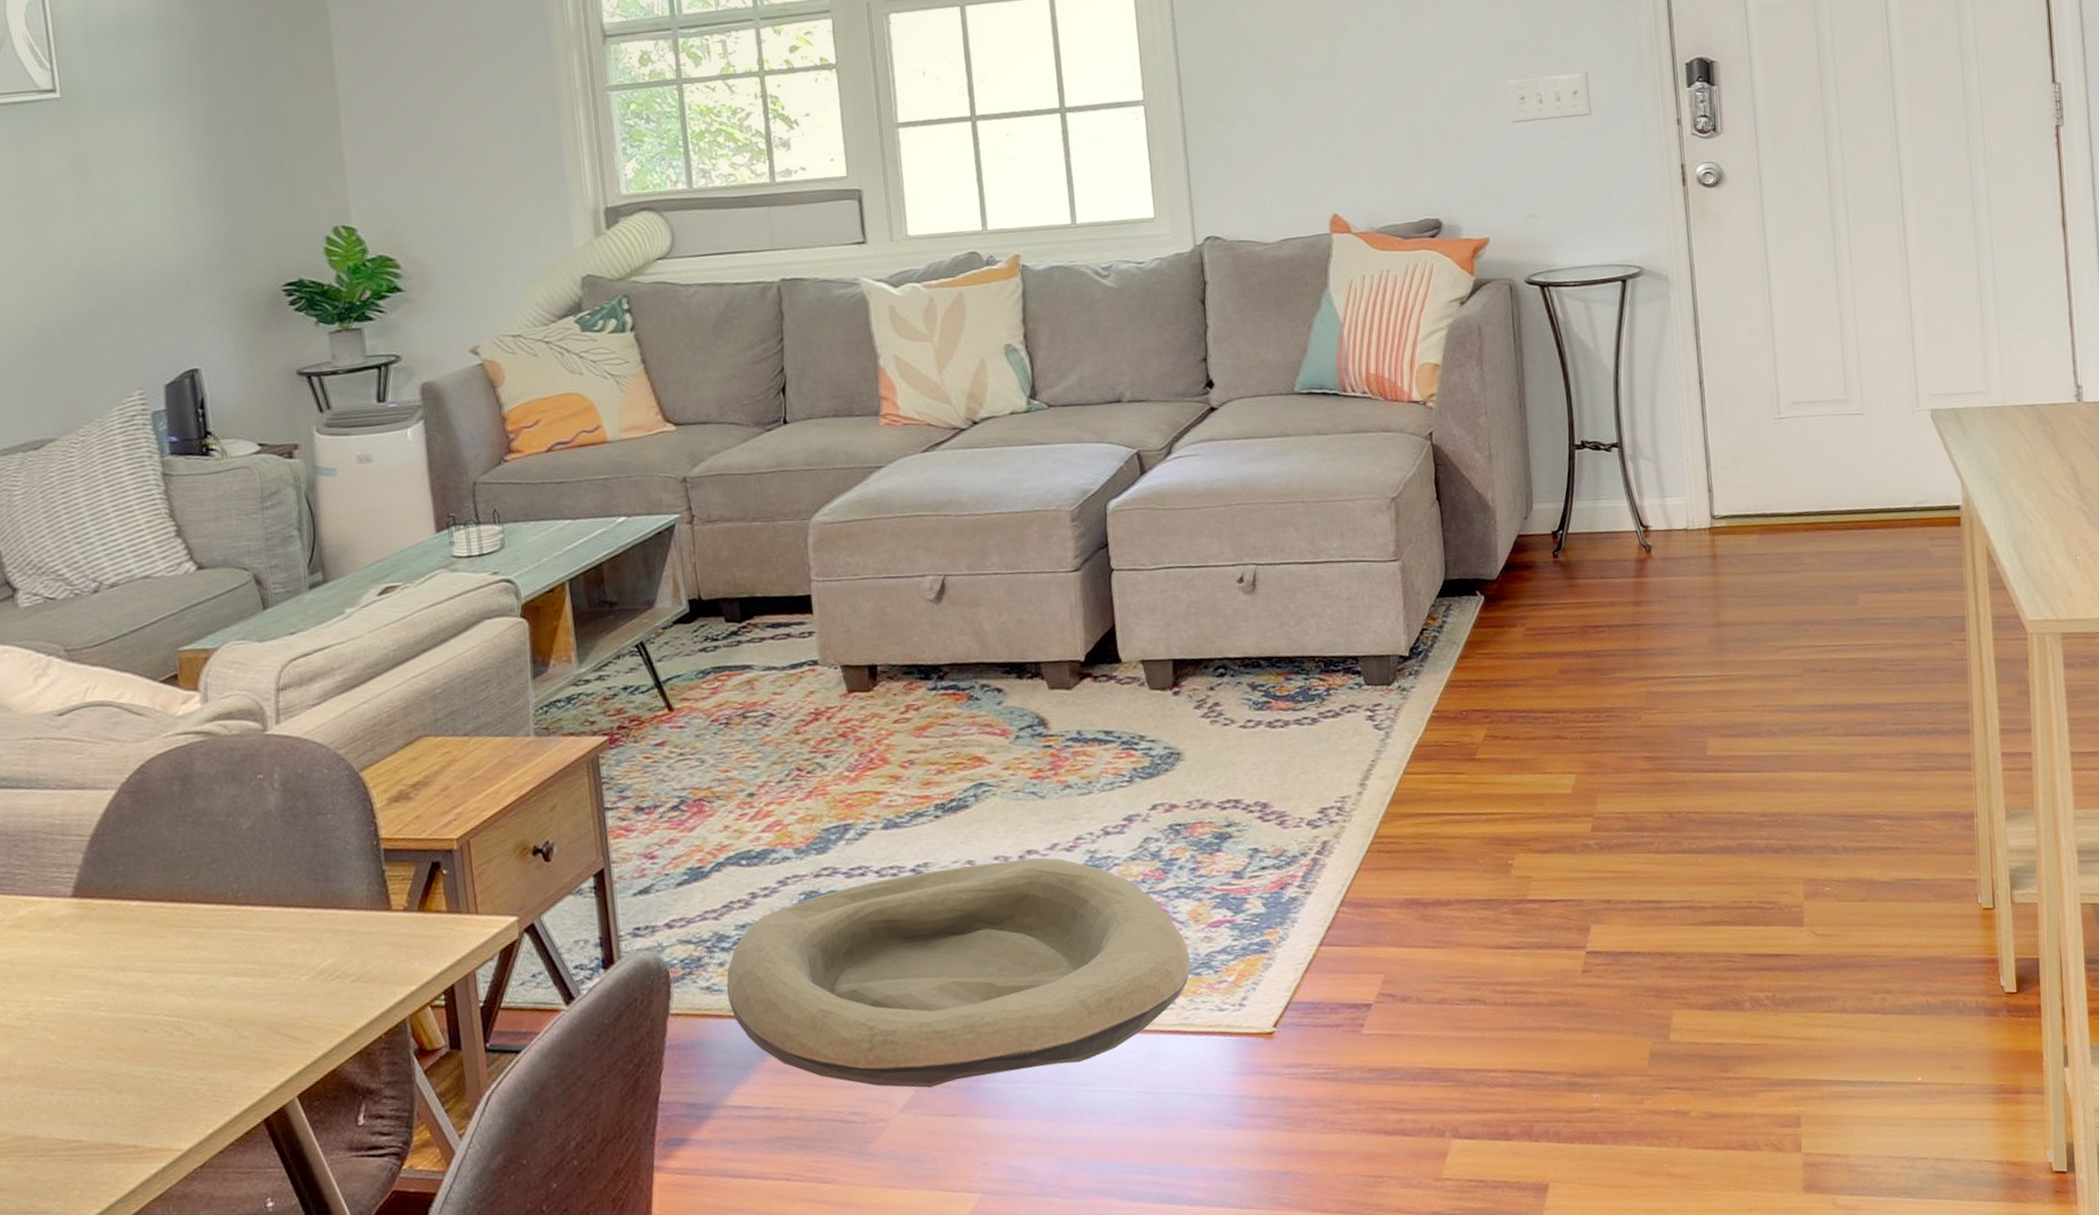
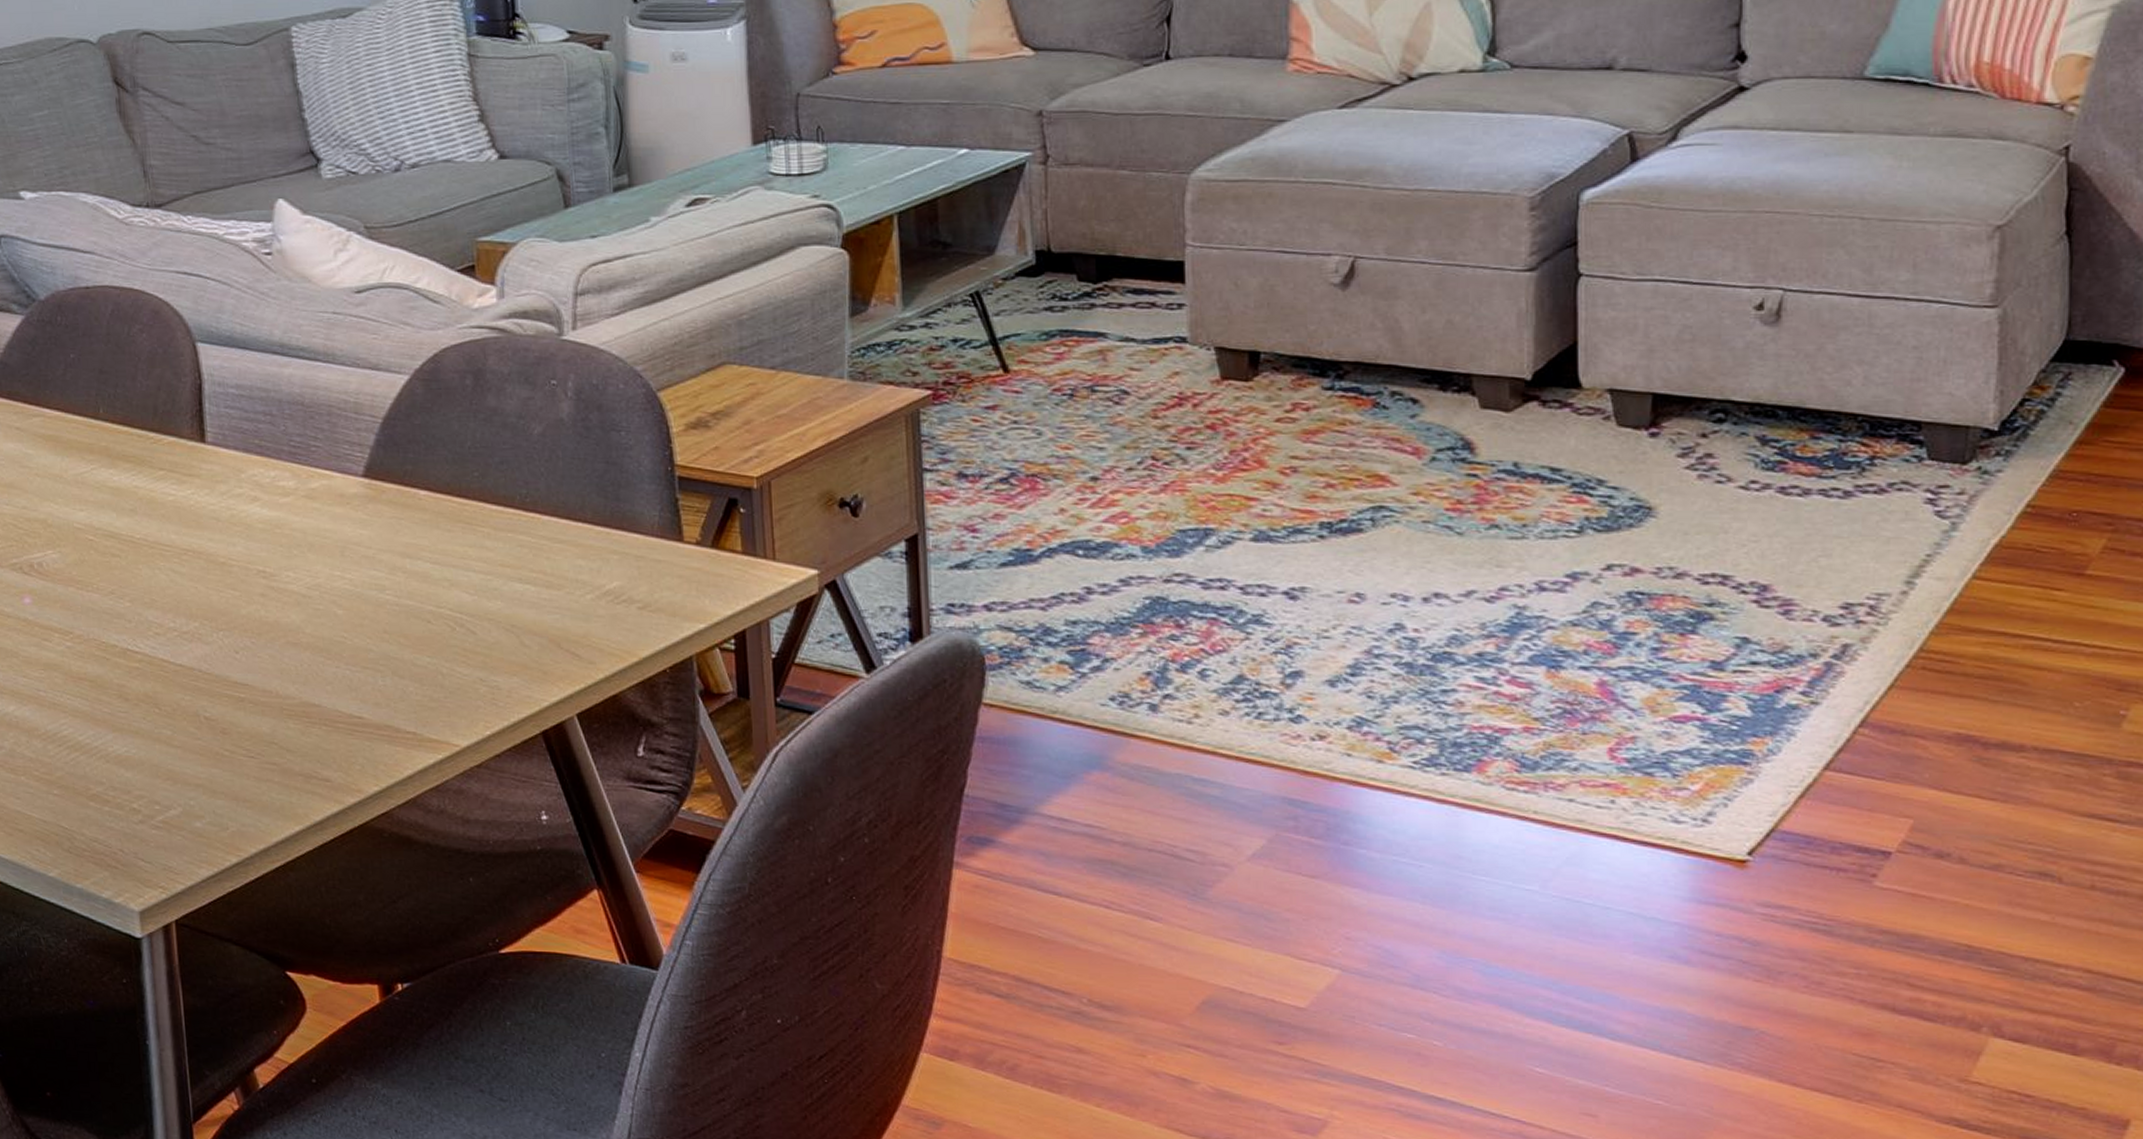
dog bed: present [726,857,1191,1088] -> none [1050,597,1641,848]

